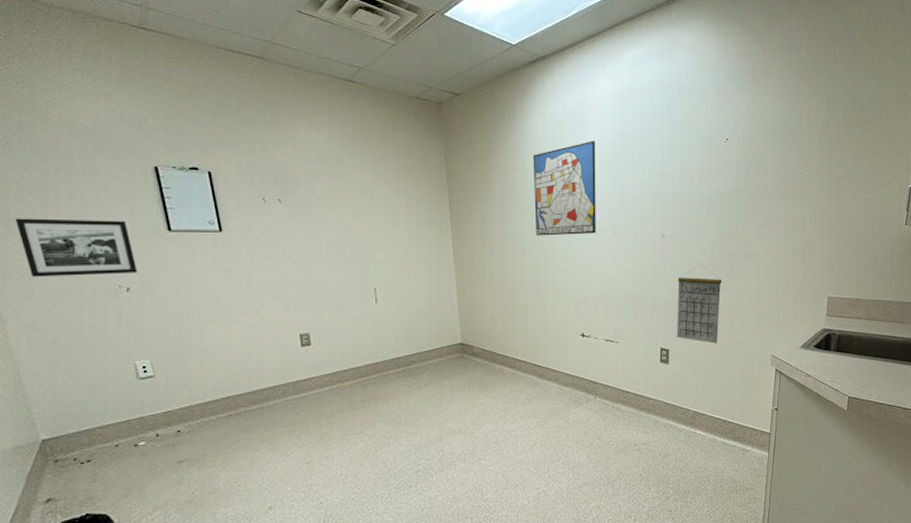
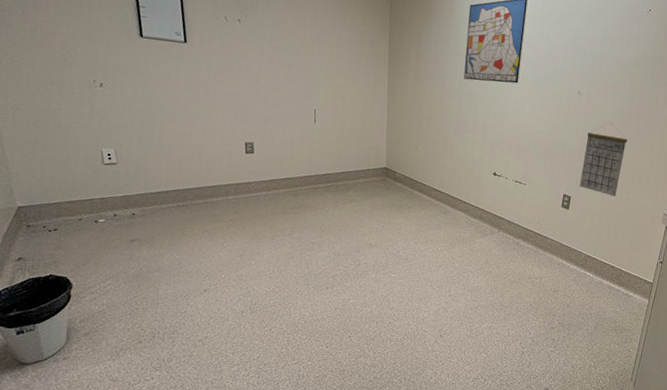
picture frame: present [15,218,138,277] -> none [10,10,111,71]

